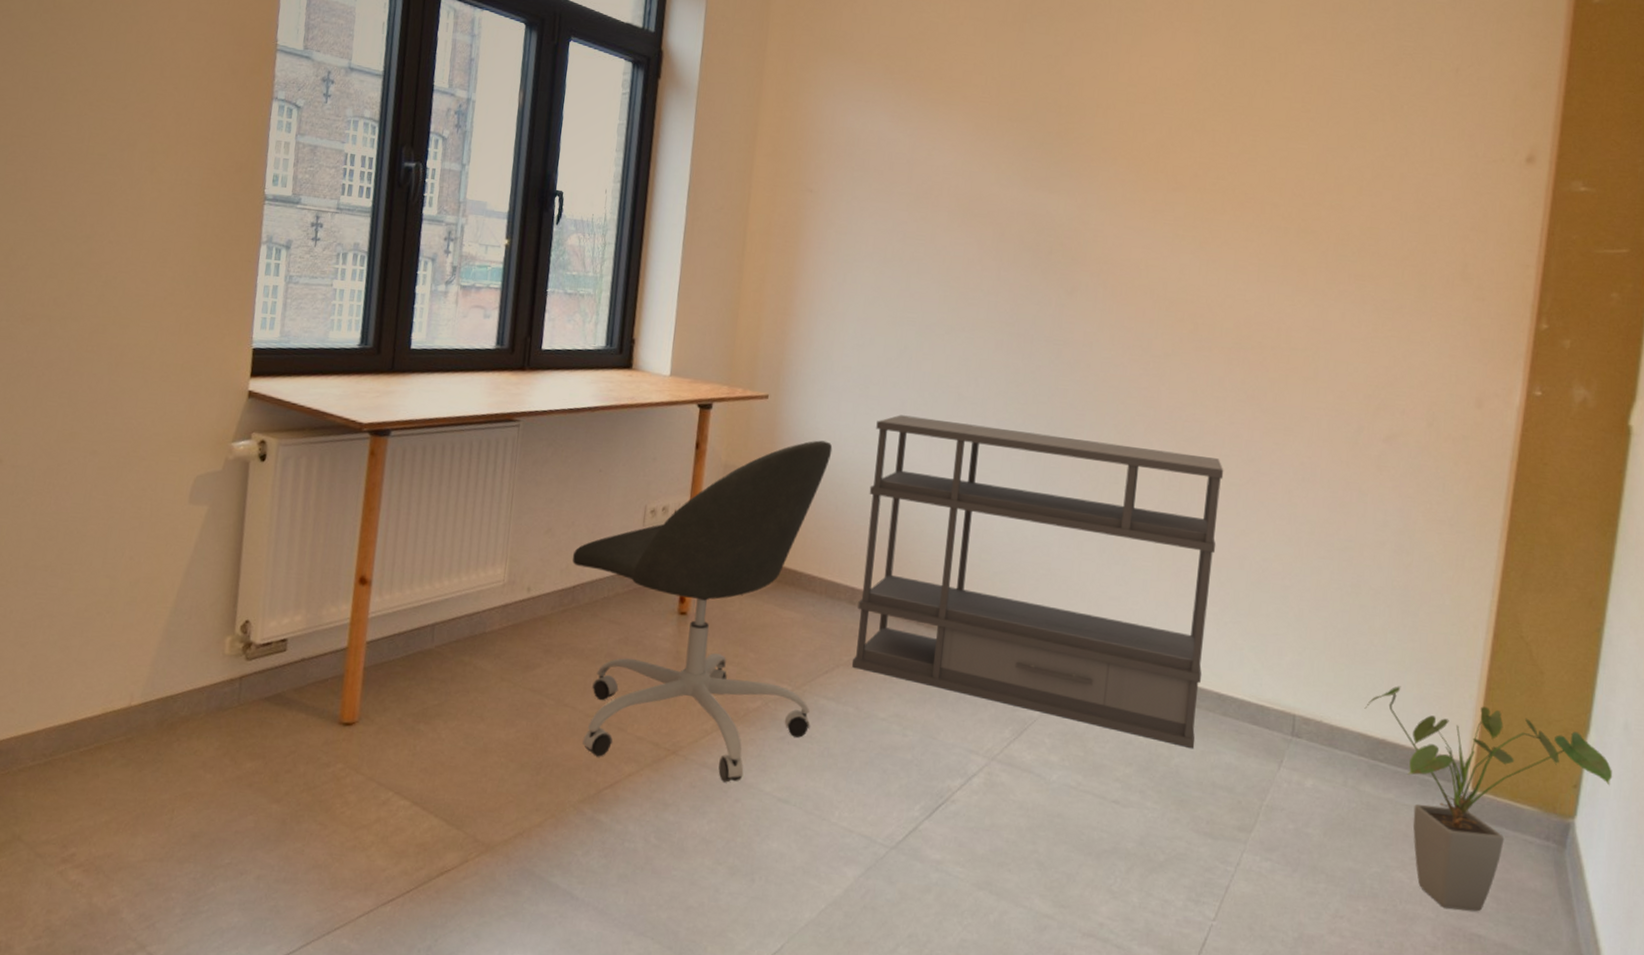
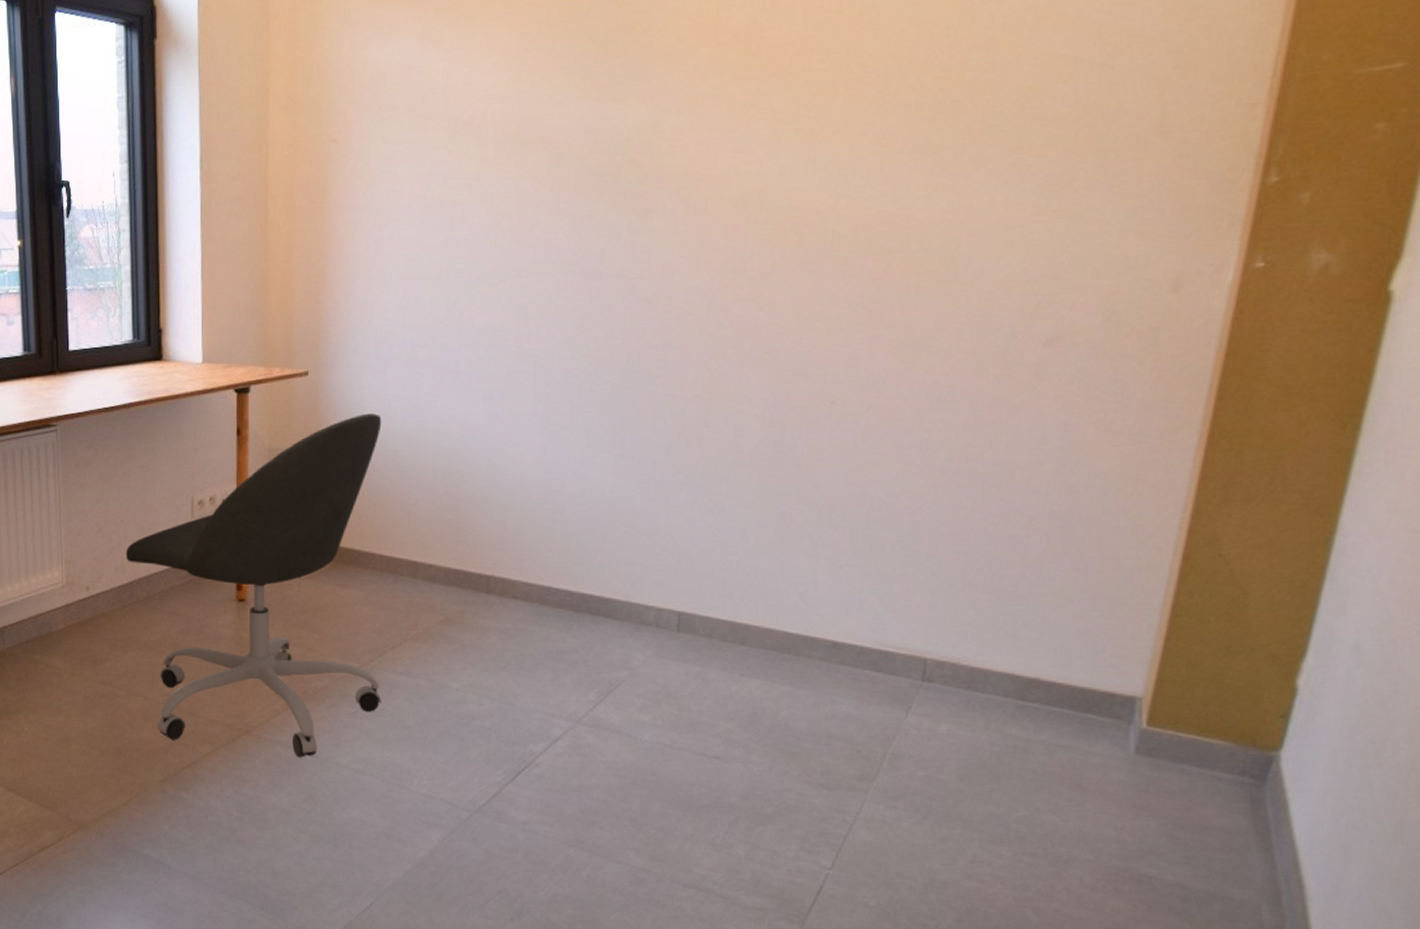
bookshelf: present [851,415,1224,749] -> none [419,377,838,701]
house plant: present [1364,686,1613,912] -> none [1012,620,1335,852]

